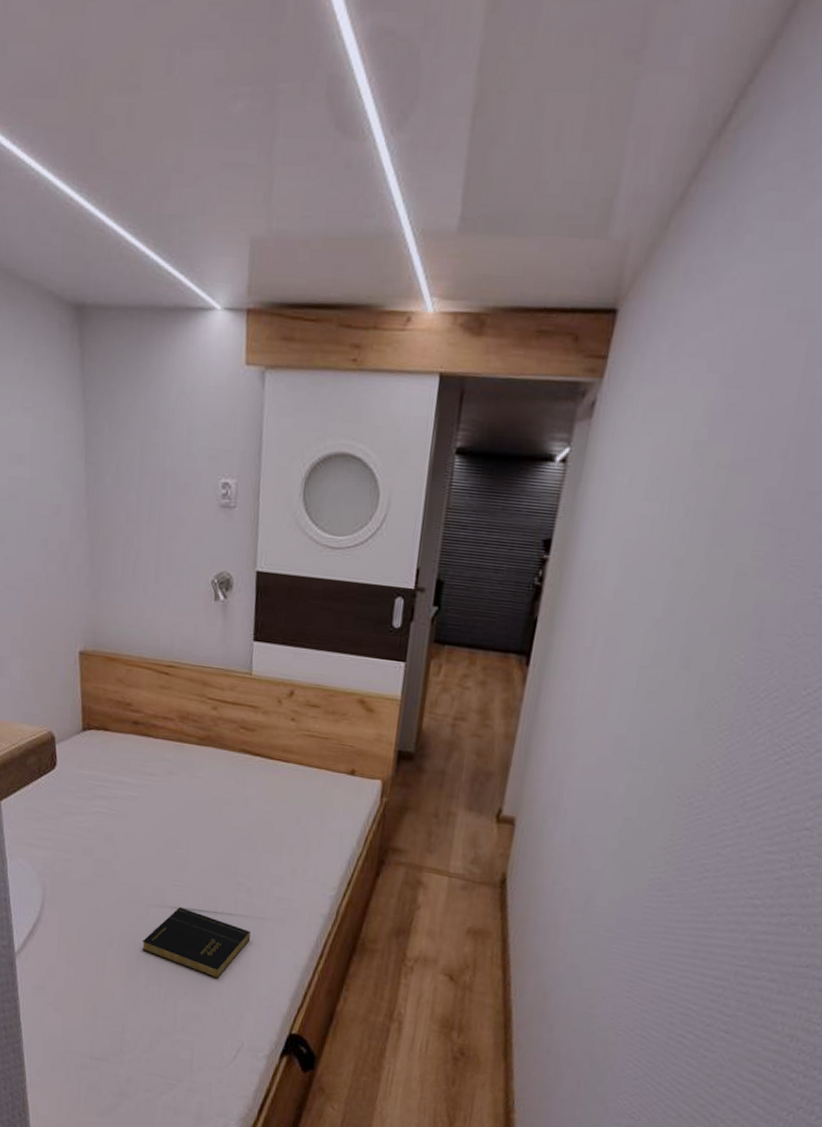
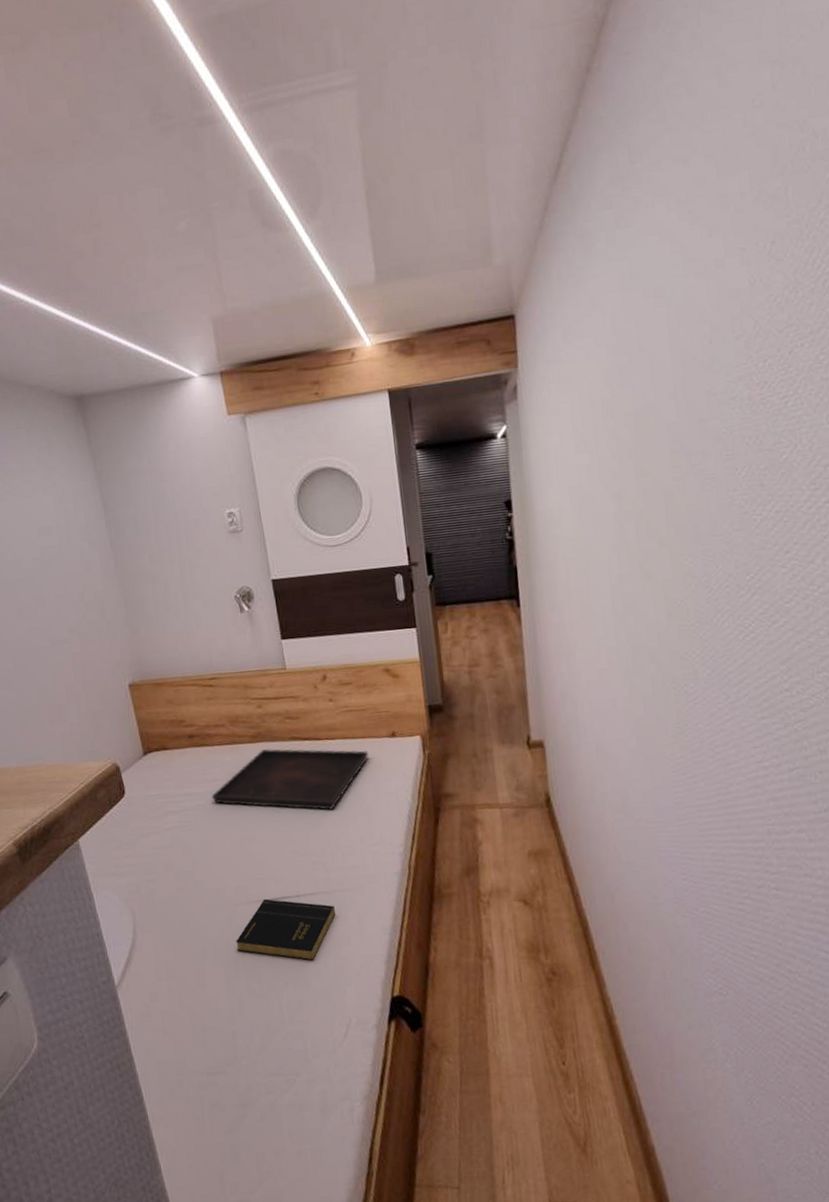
serving tray: none [145,754,322,836] -> present [211,748,369,811]

